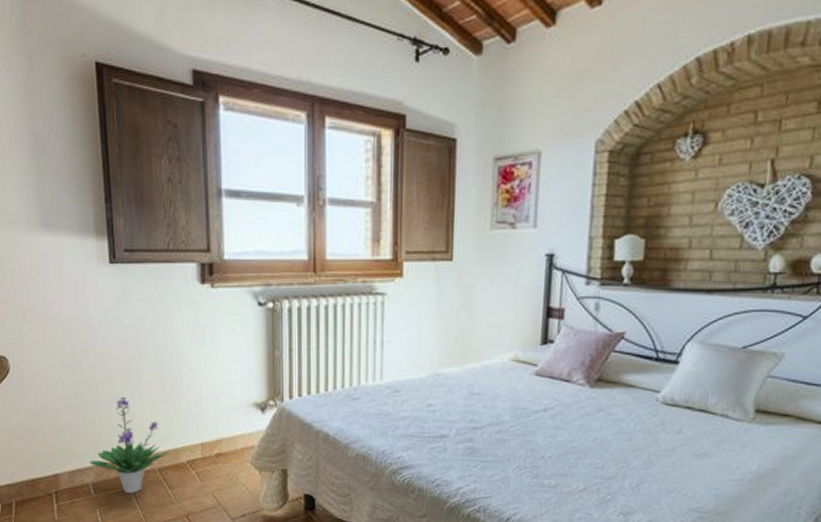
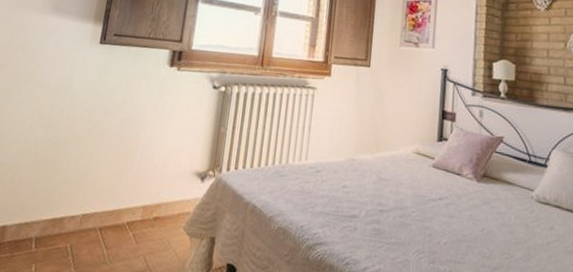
potted plant: present [89,396,169,494] -> none [38,156,112,251]

